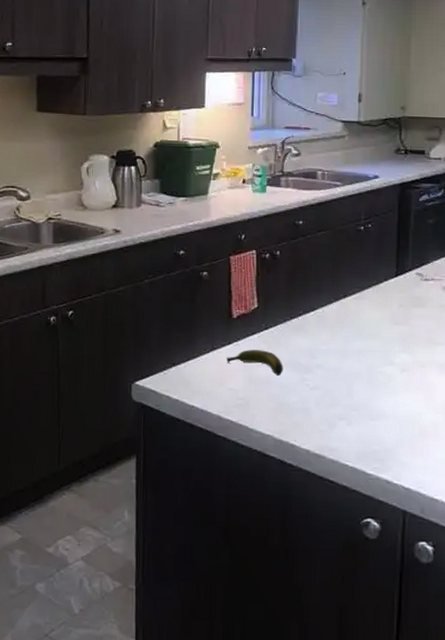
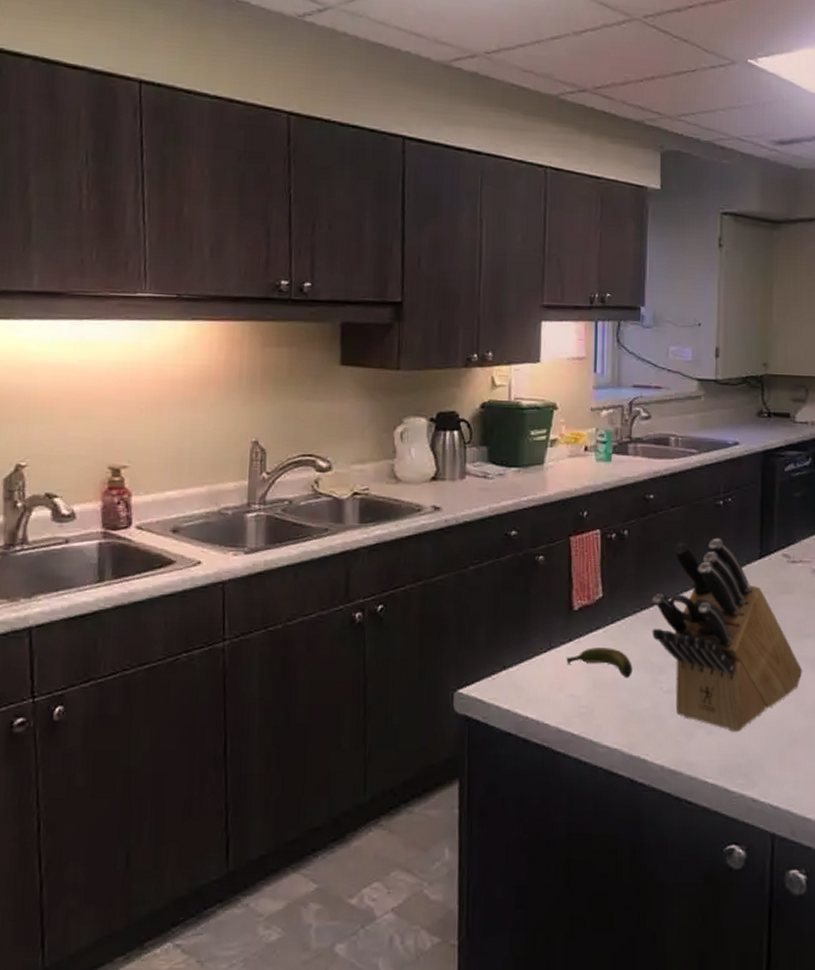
knife block: none [300,258,433,424] -> present [652,537,803,732]

